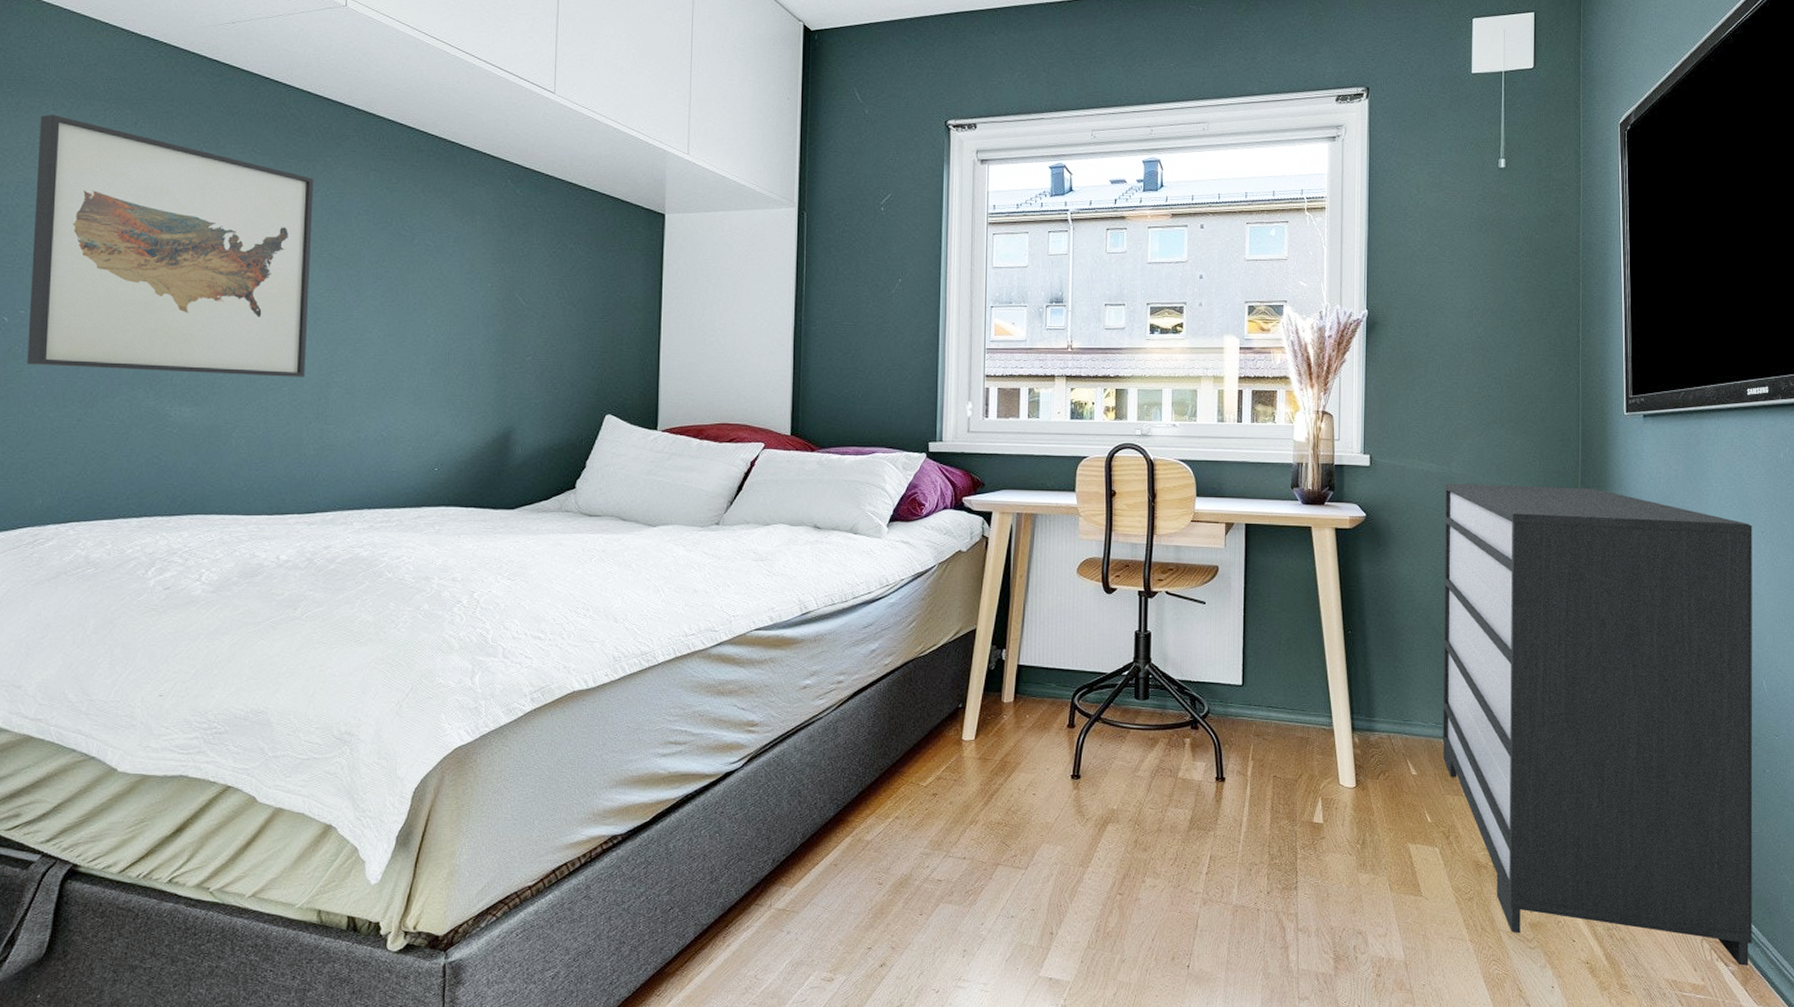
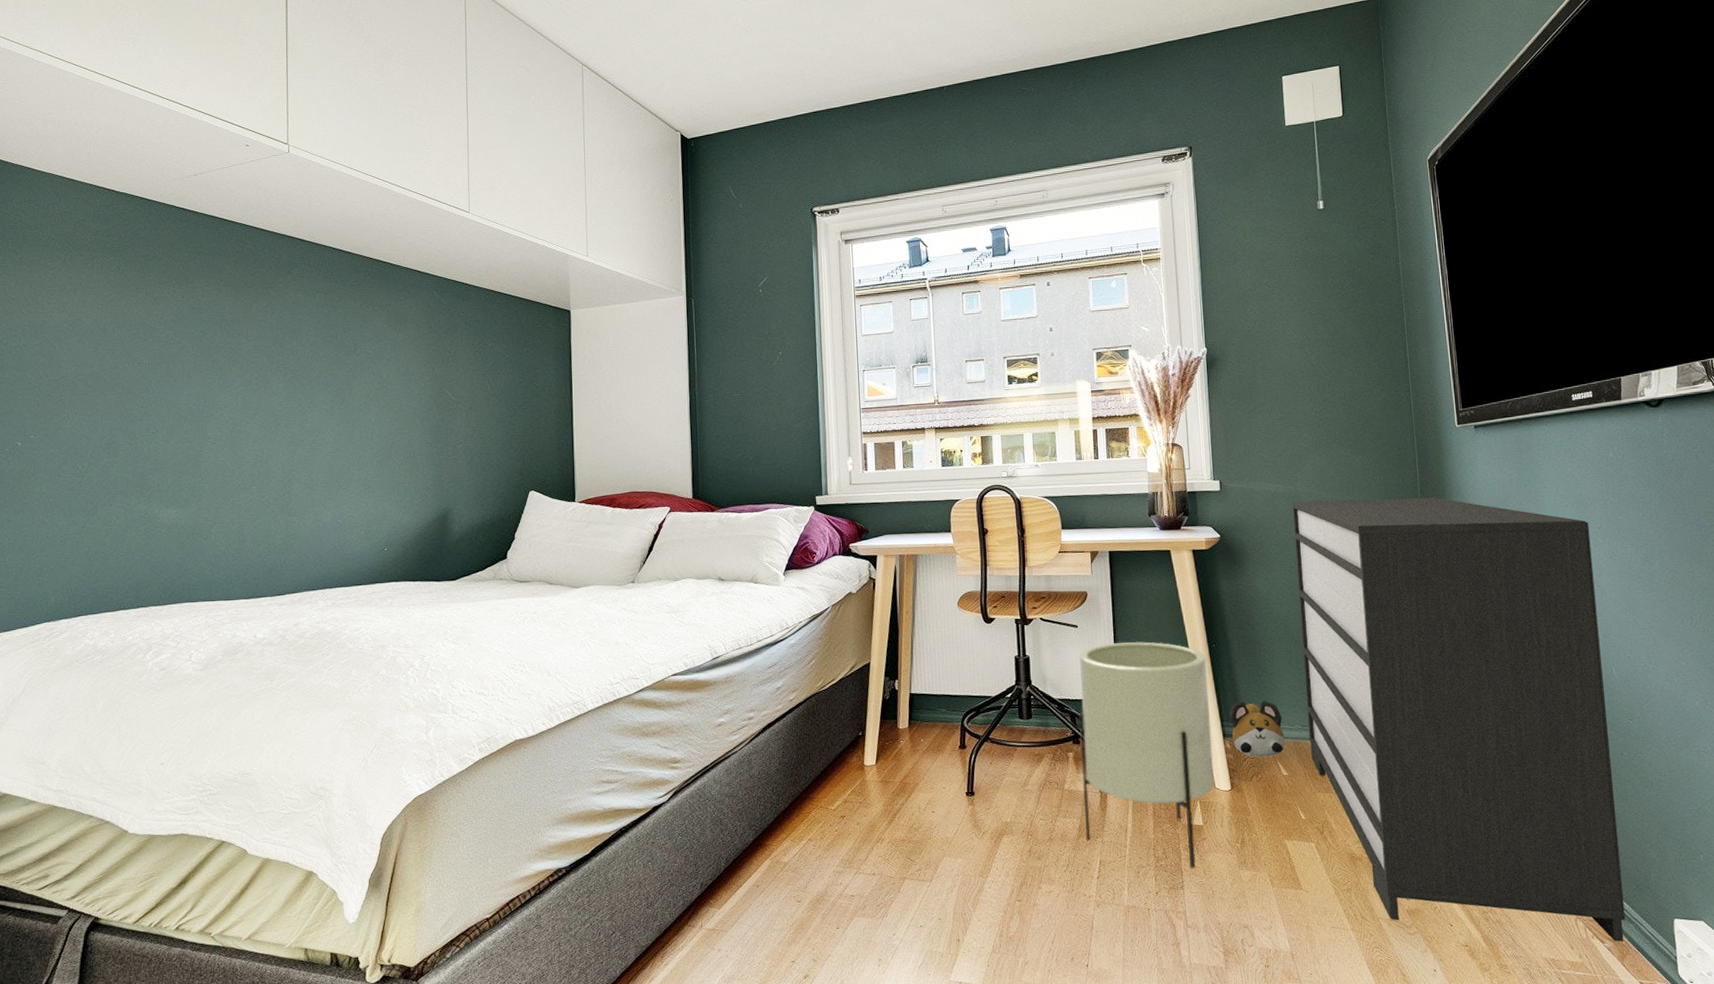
wall art: present [27,114,314,377] -> none [38,266,270,482]
planter: none [1197,623,1340,869] -> present [1079,642,1214,869]
plush toy: none [1361,693,1417,755] -> present [1230,700,1285,758]

